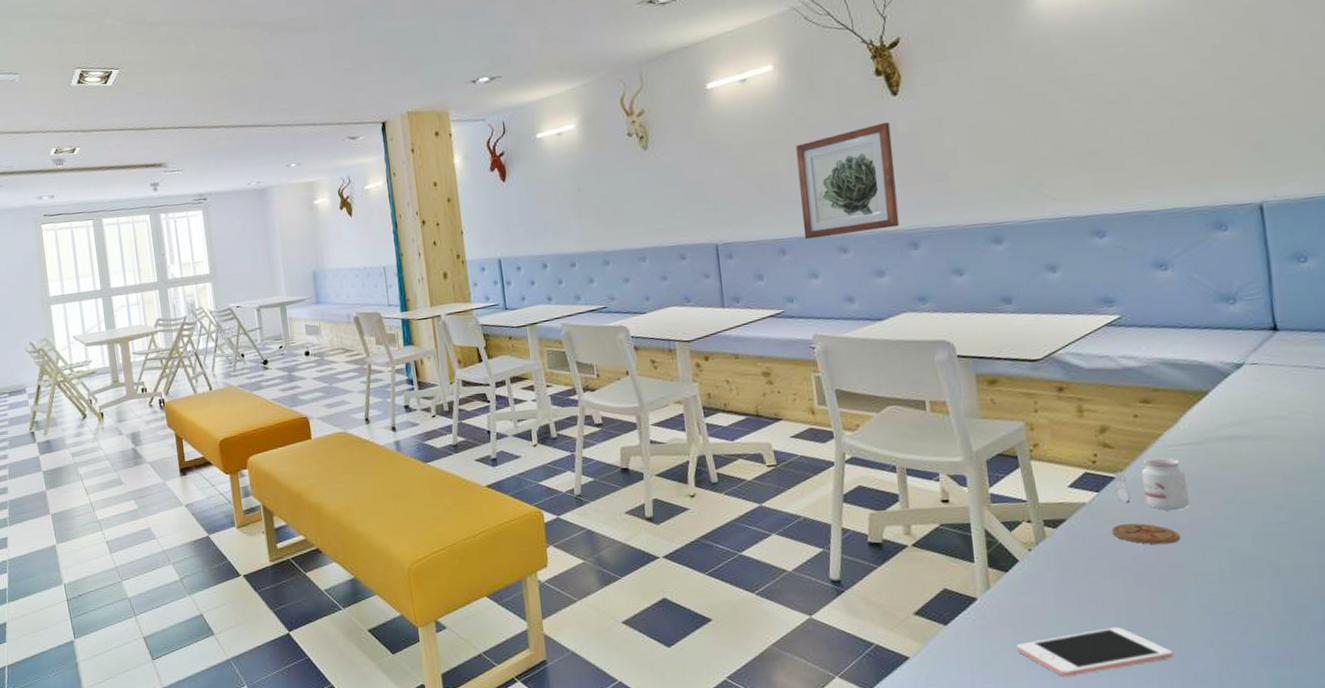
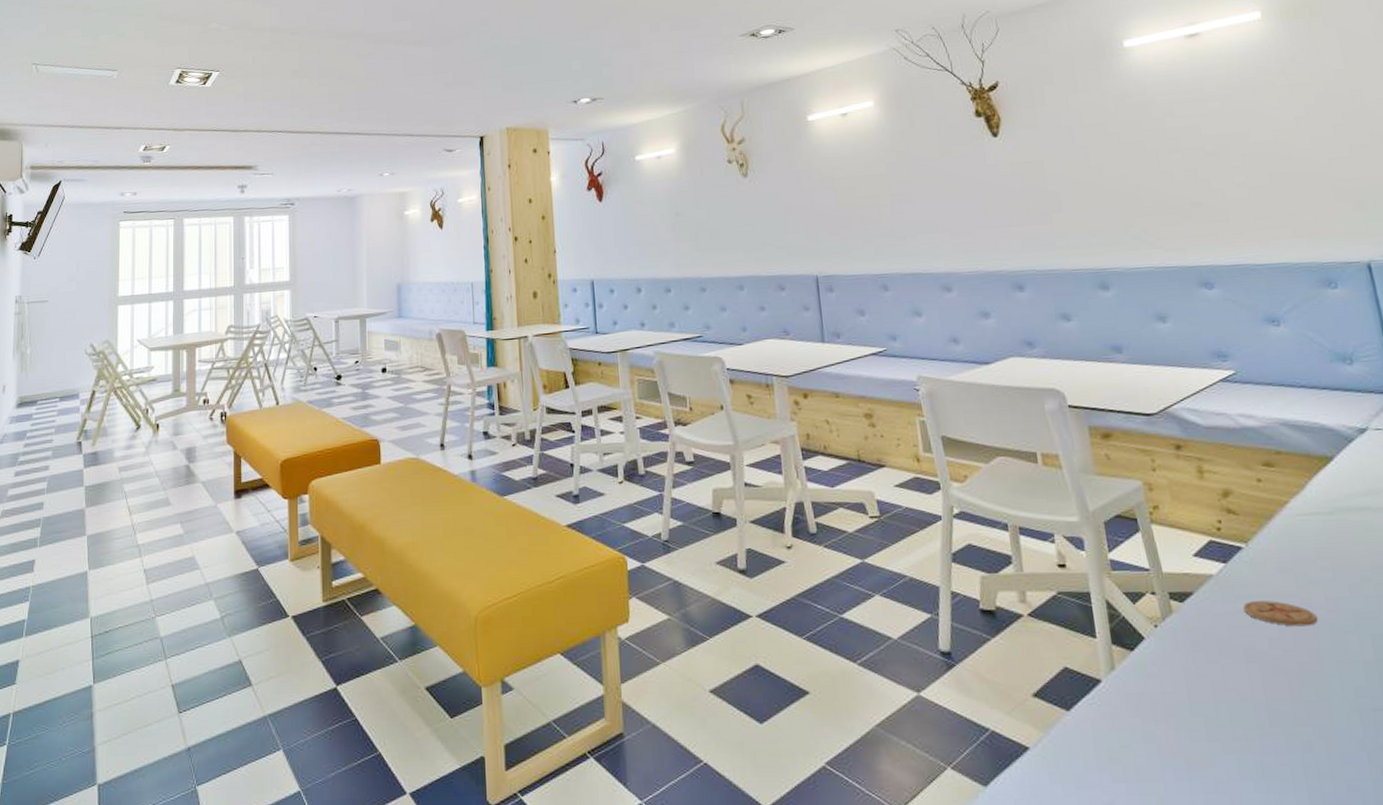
wall art: present [795,121,900,240] -> none [897,162,1004,276]
cell phone: present [1017,627,1173,678] -> none [1148,721,1322,780]
candle: present [1114,458,1190,511] -> none [1241,528,1324,588]

